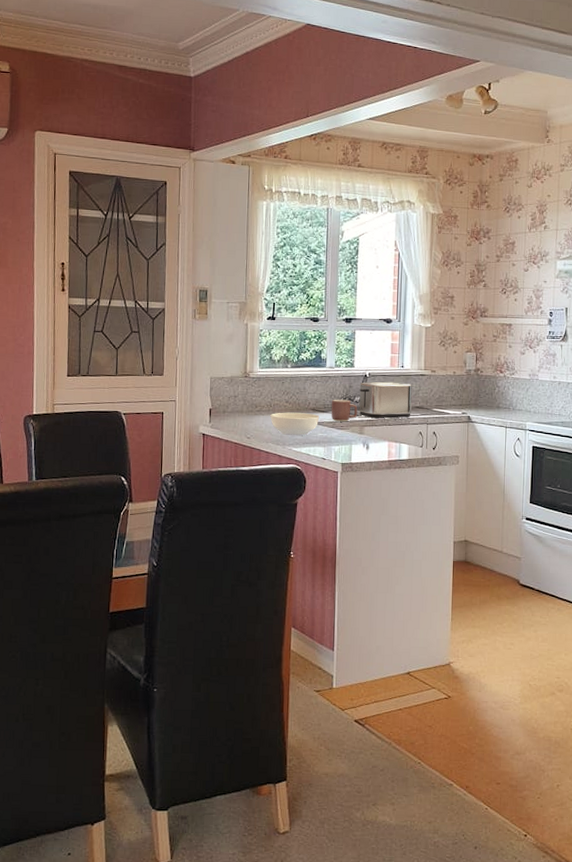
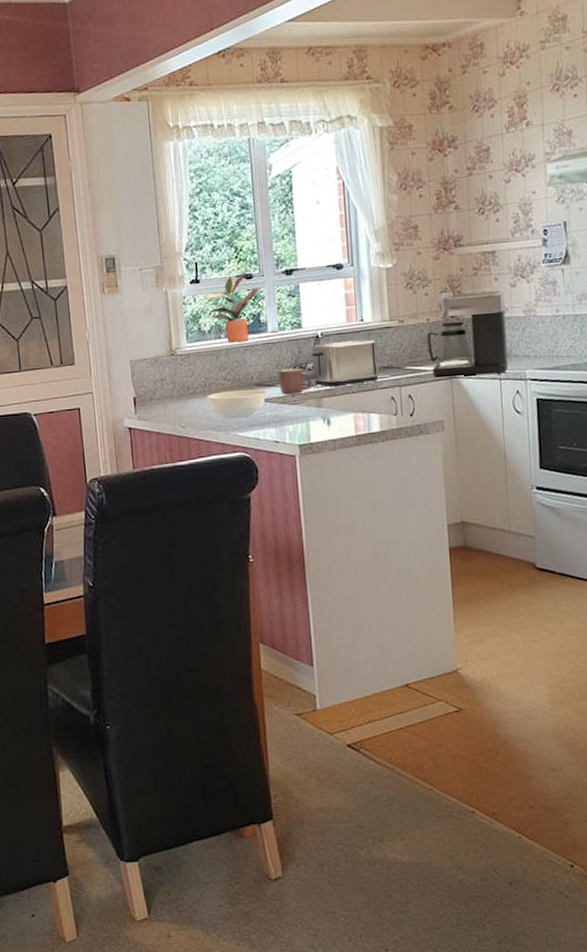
potted plant: none [277,315,323,373] -> present [203,271,259,343]
coffee maker: none [452,355,515,423] -> present [427,290,509,377]

